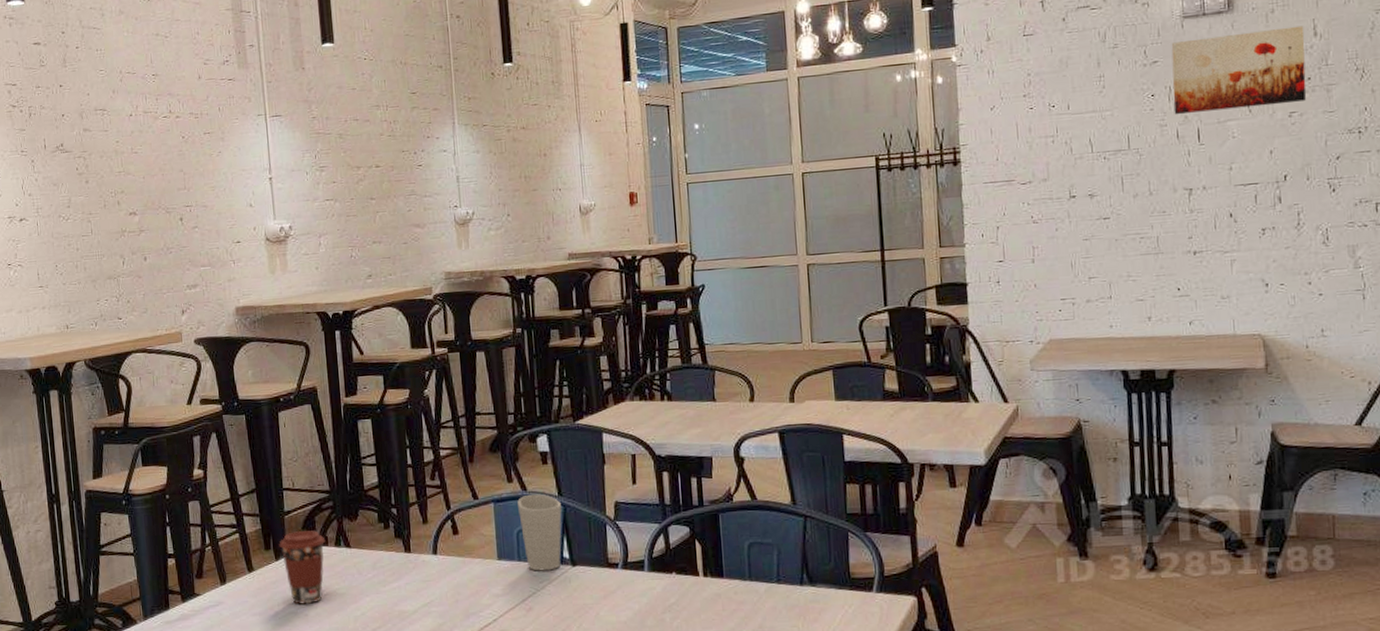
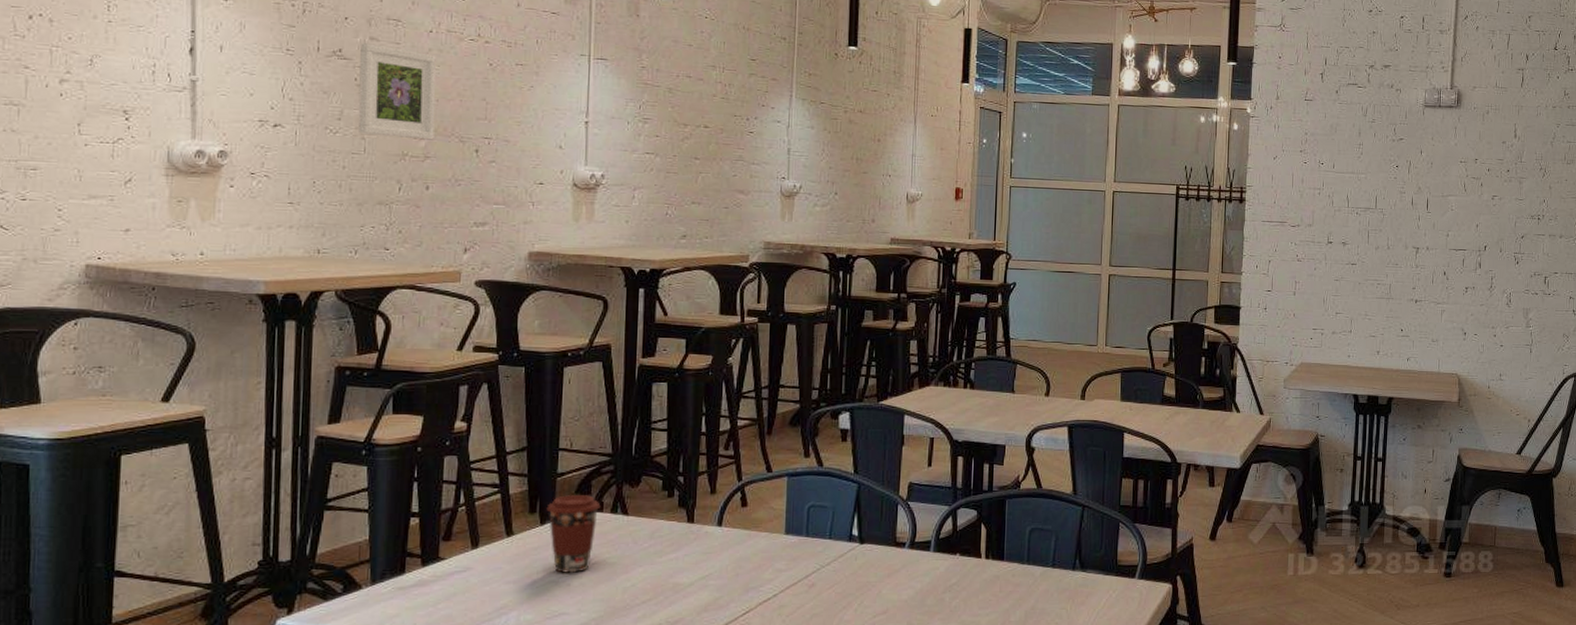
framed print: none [76,134,145,218] -> present [358,43,436,140]
cup: present [517,494,562,571] -> none [812,470,856,547]
wall art: present [1171,25,1307,115] -> none [1411,125,1508,189]

